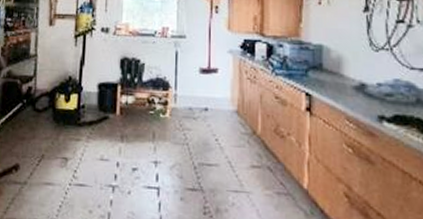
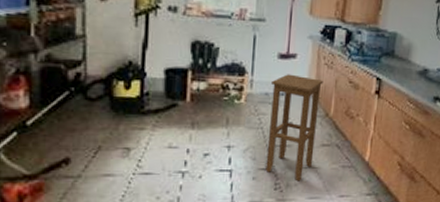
stool: none [193,89,248,207] -> present [265,74,324,182]

